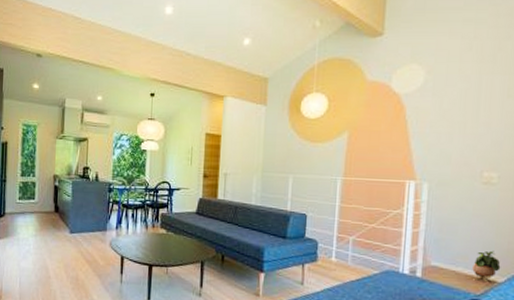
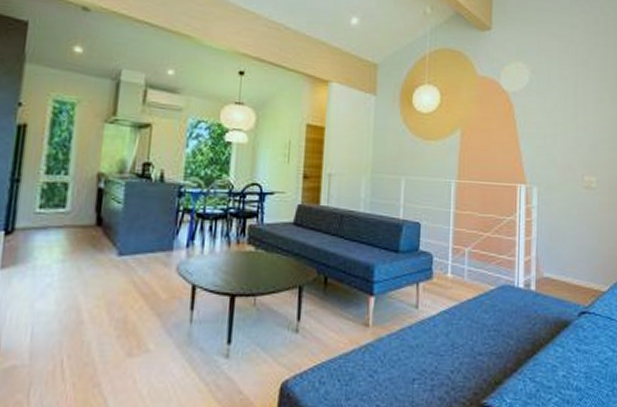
potted plant: present [472,250,501,283] -> none [580,258,604,293]

